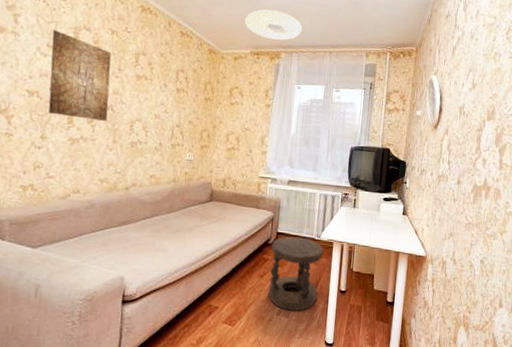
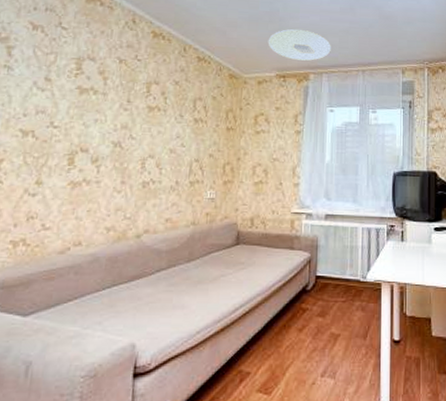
wall art: present [48,30,112,121] -> none [45,62,119,160]
stool: present [268,236,324,311] -> none [309,280,371,370]

